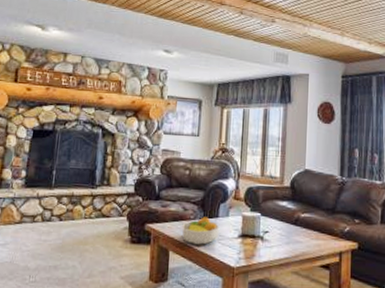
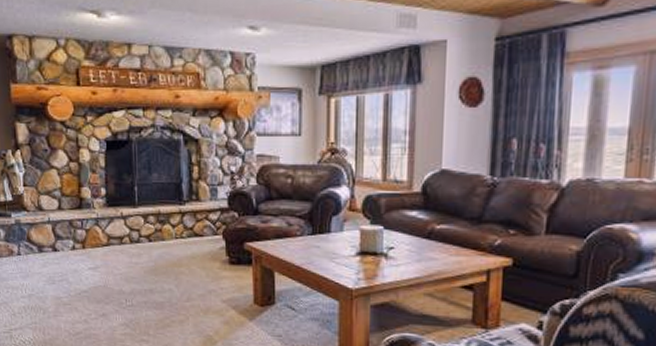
fruit bowl: present [182,217,220,245] -> none [287,232,333,265]

